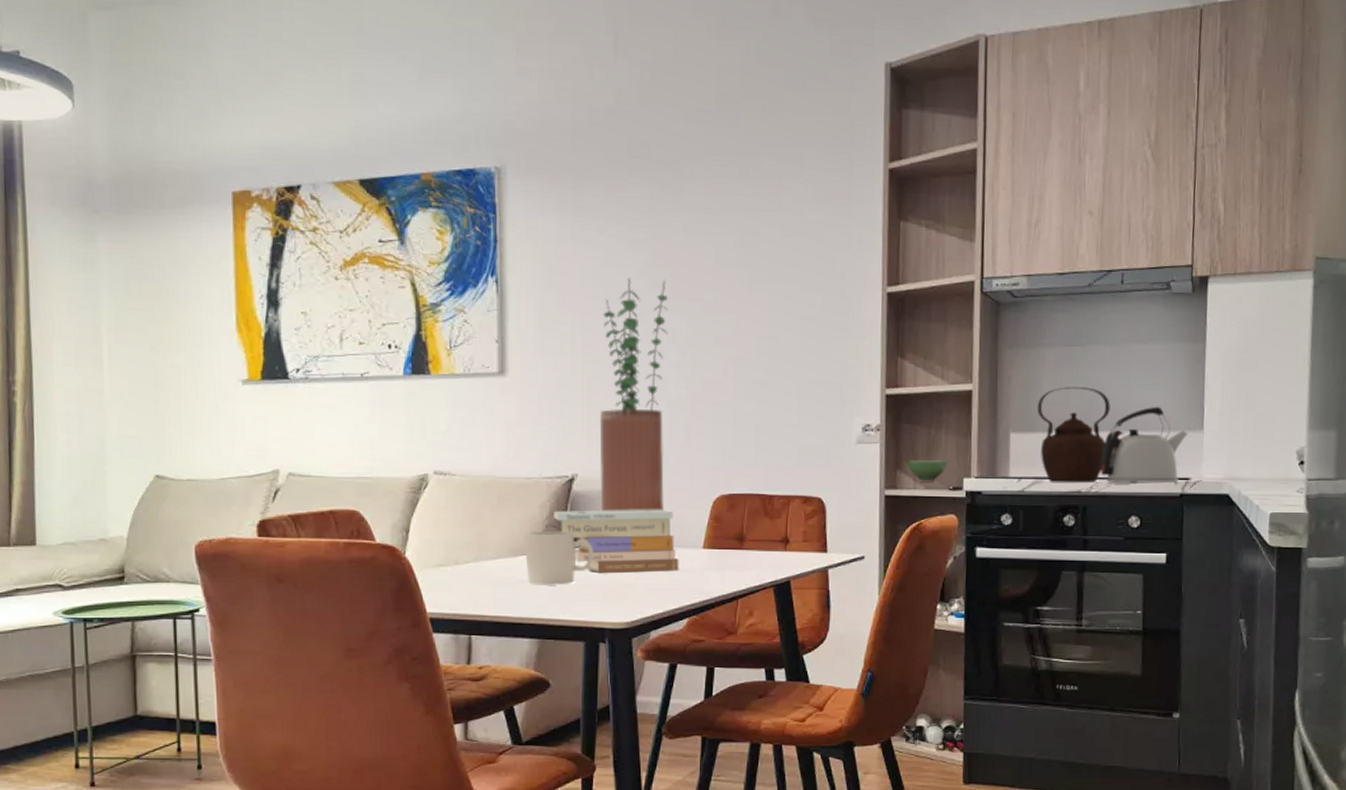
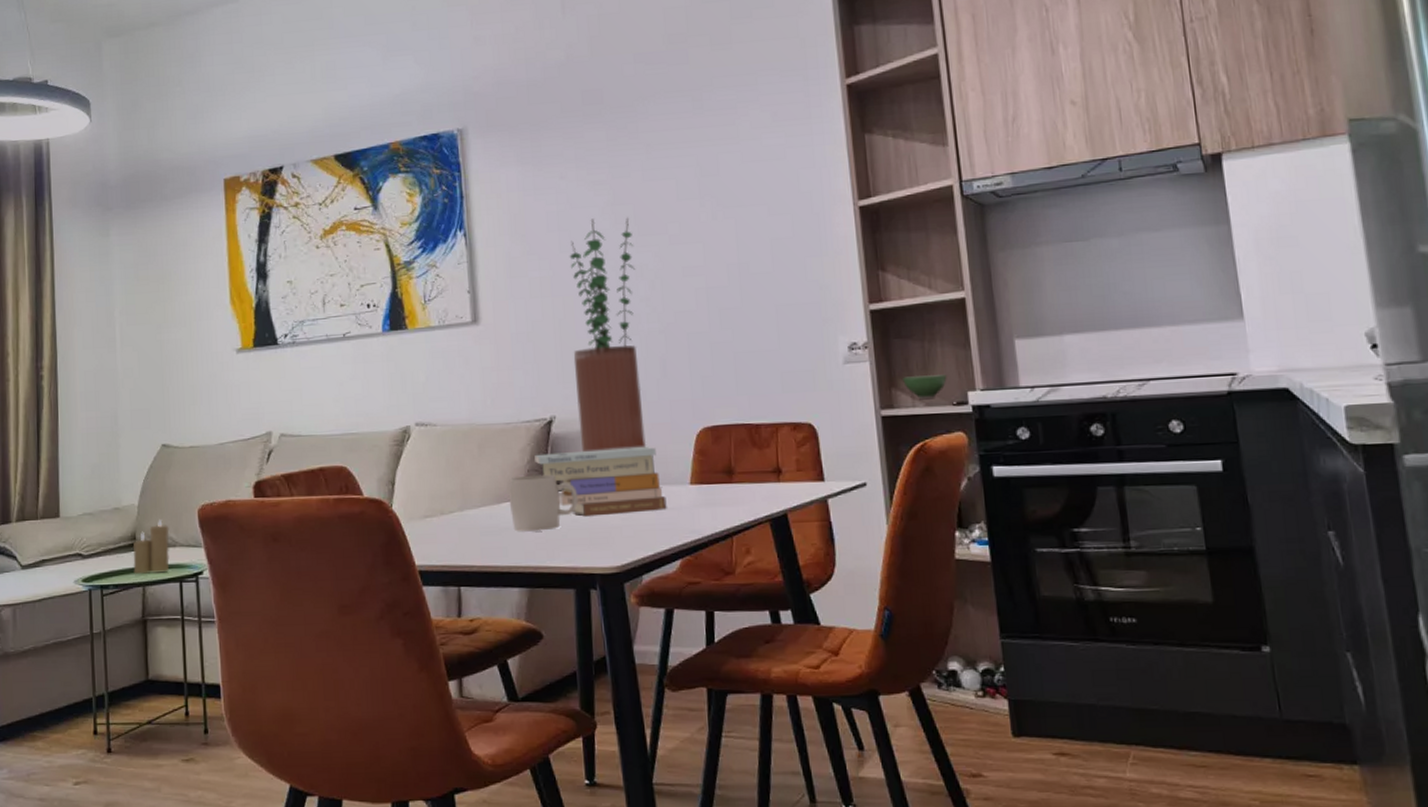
candle: none [120,552,163,608] -> present [132,518,170,574]
teapot: present [1037,387,1124,484] -> none [1041,283,1148,390]
kettle: present [1100,406,1189,486] -> none [1124,297,1227,388]

